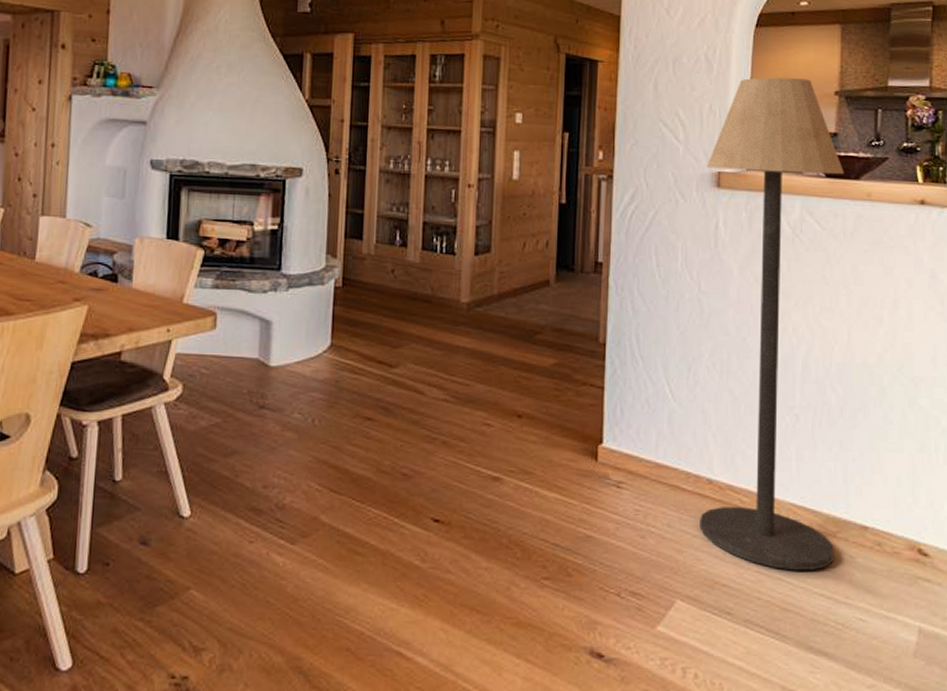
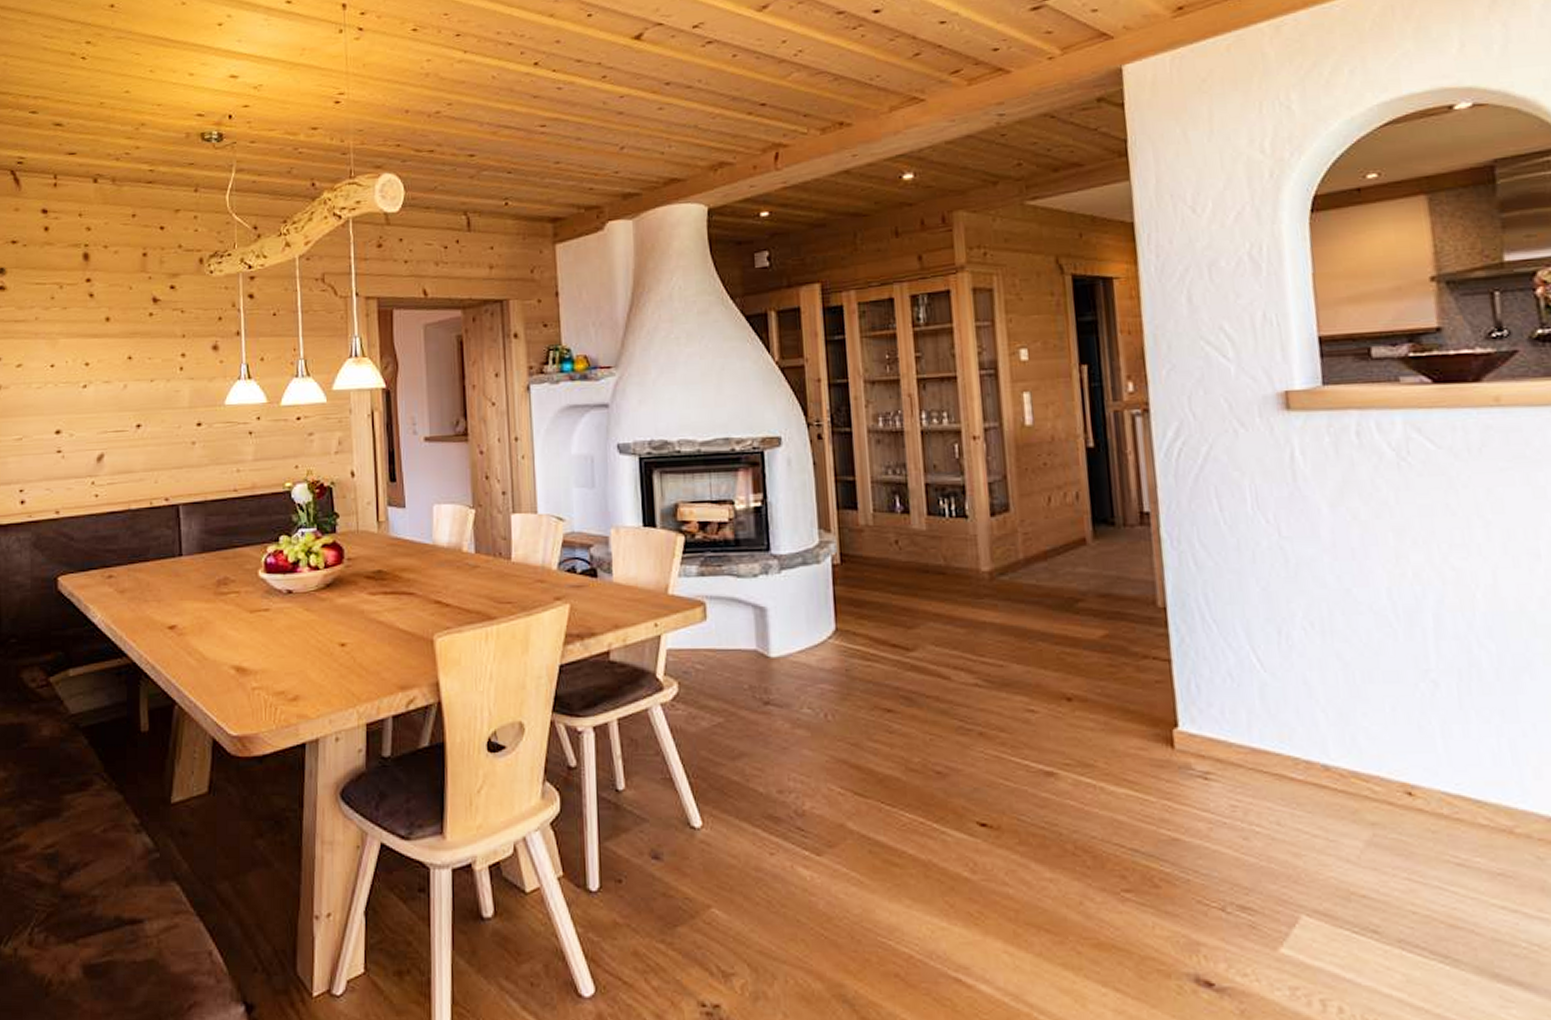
floor lamp: present [700,77,845,571] -> none [1269,266,1515,877]

